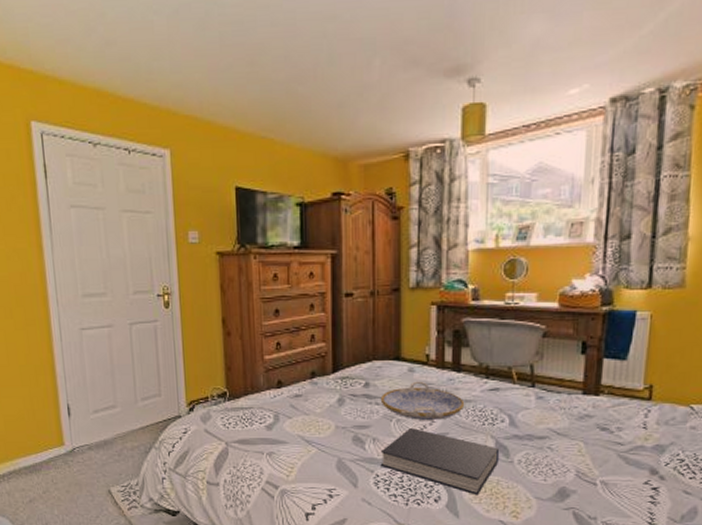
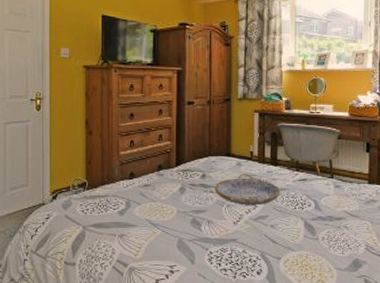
book: present [380,428,500,496] -> none [213,212,308,268]

